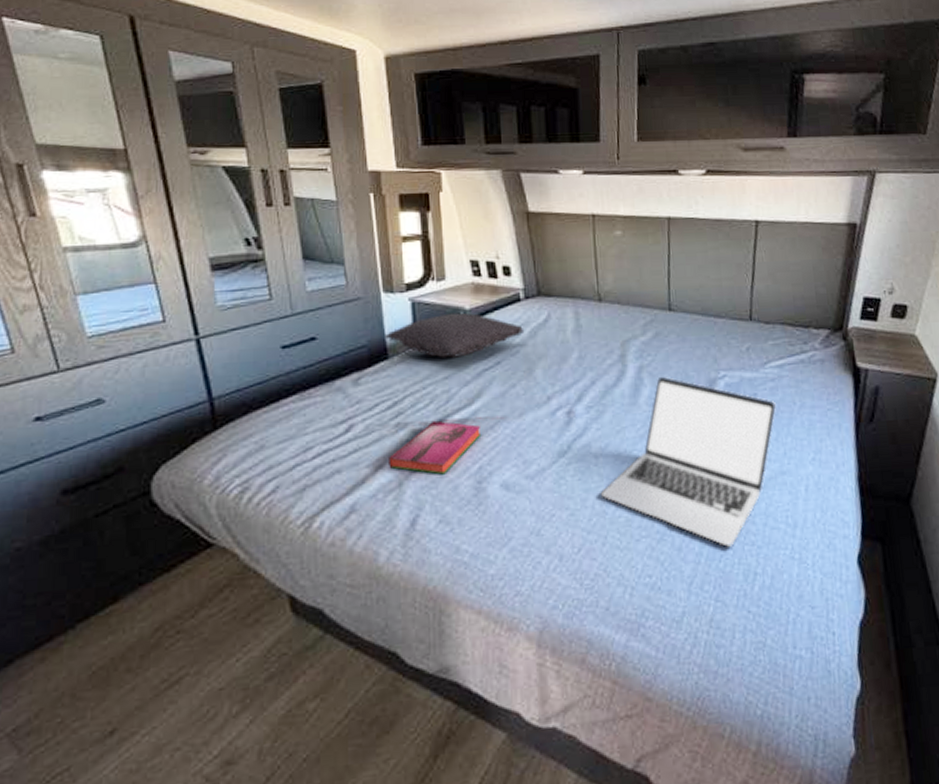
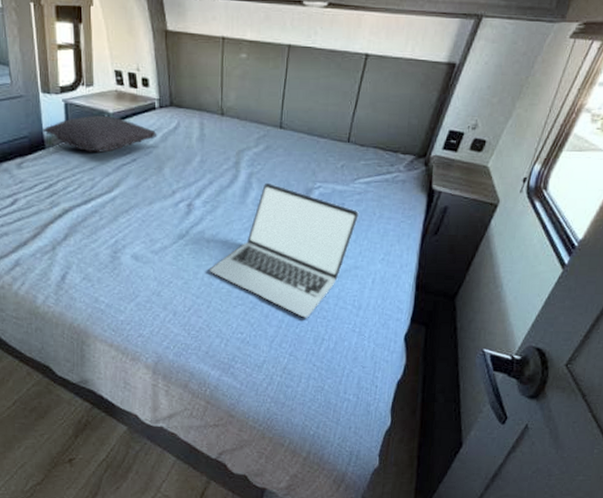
hardback book: present [389,420,482,475] -> none [45,202,118,244]

